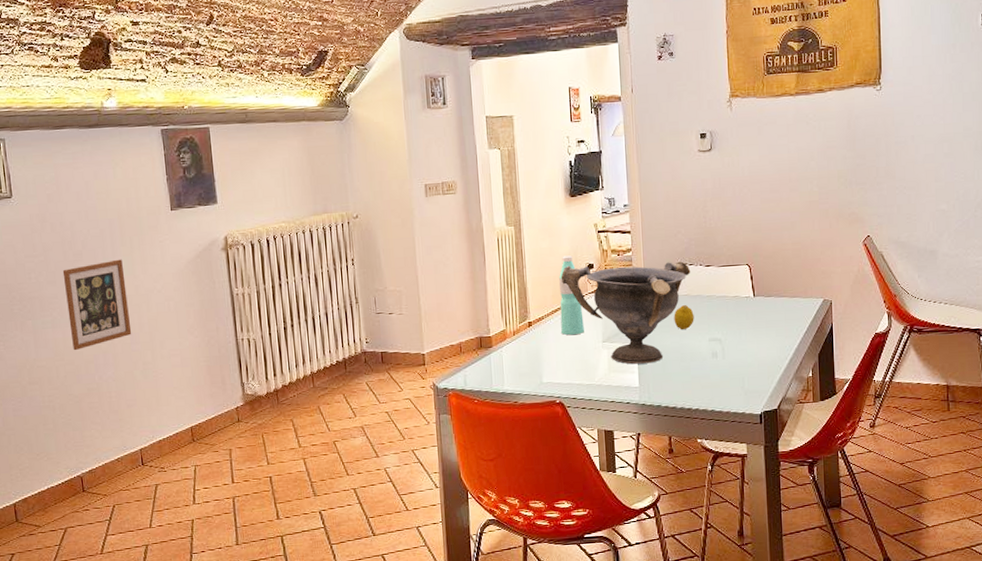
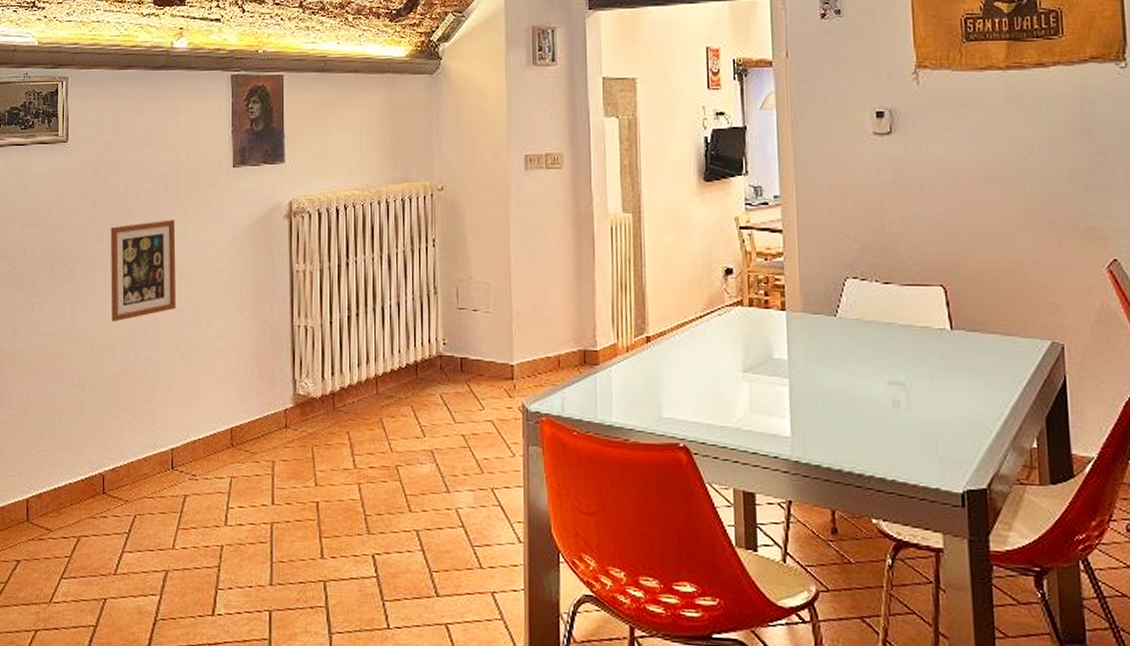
water bottle: present [558,255,584,336] -> none [686,255,719,359]
decorative bowl: present [560,261,691,365] -> none [689,268,863,407]
fruit: present [674,305,694,329] -> none [839,333,868,365]

